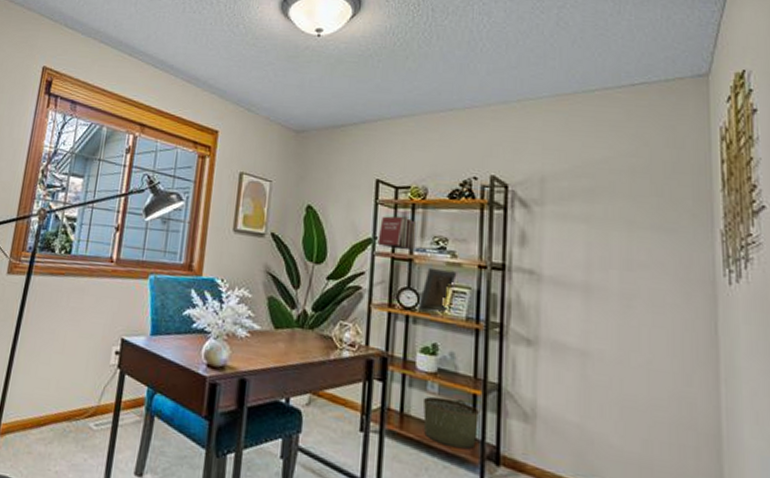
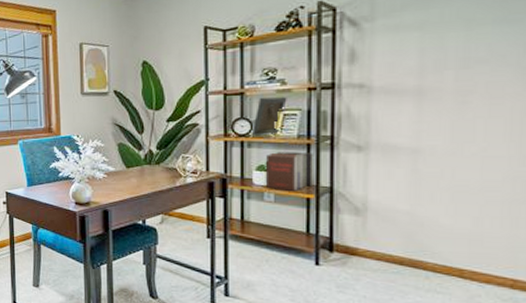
books: present [377,216,417,251] -> none [210,55,246,87]
basket: present [422,396,479,450] -> none [260,204,312,243]
books: none [431,334,481,383] -> present [266,152,313,191]

